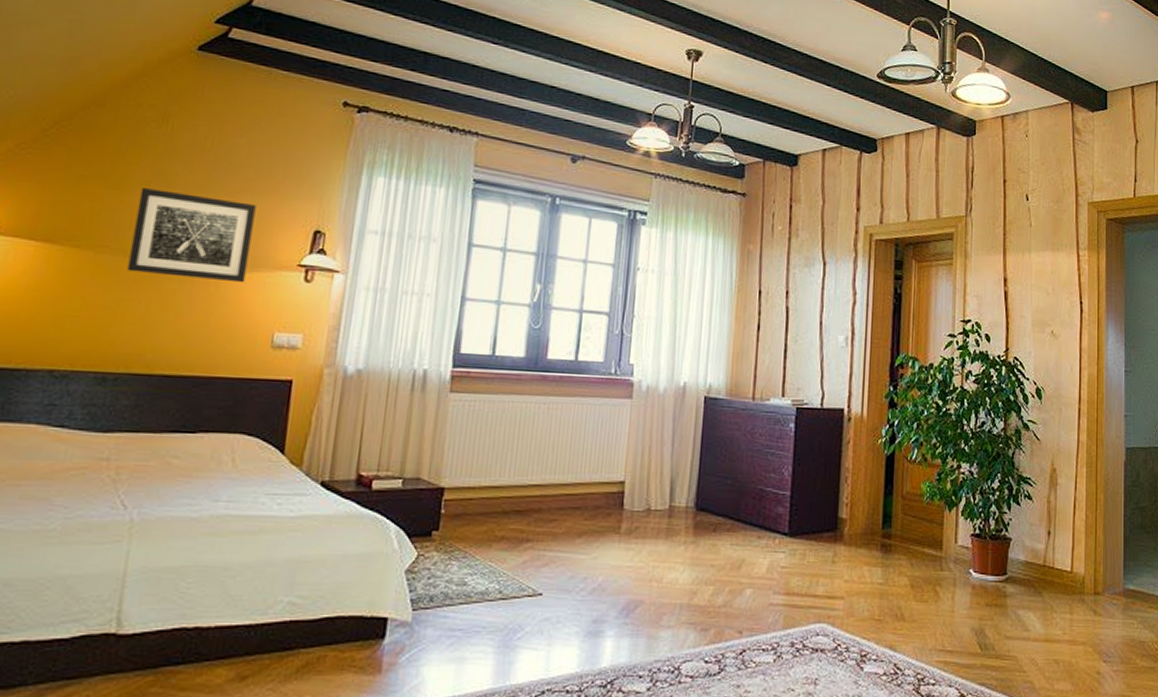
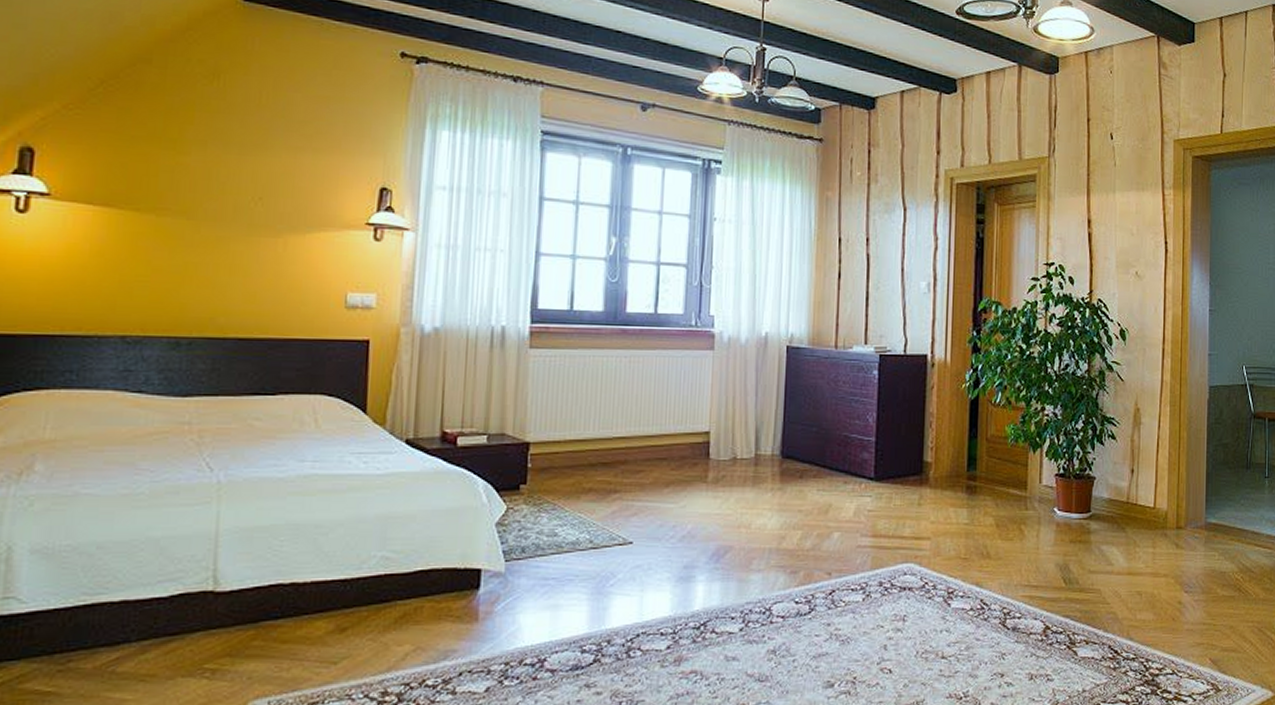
wall art: present [127,188,256,283] -> none [191,148,318,243]

